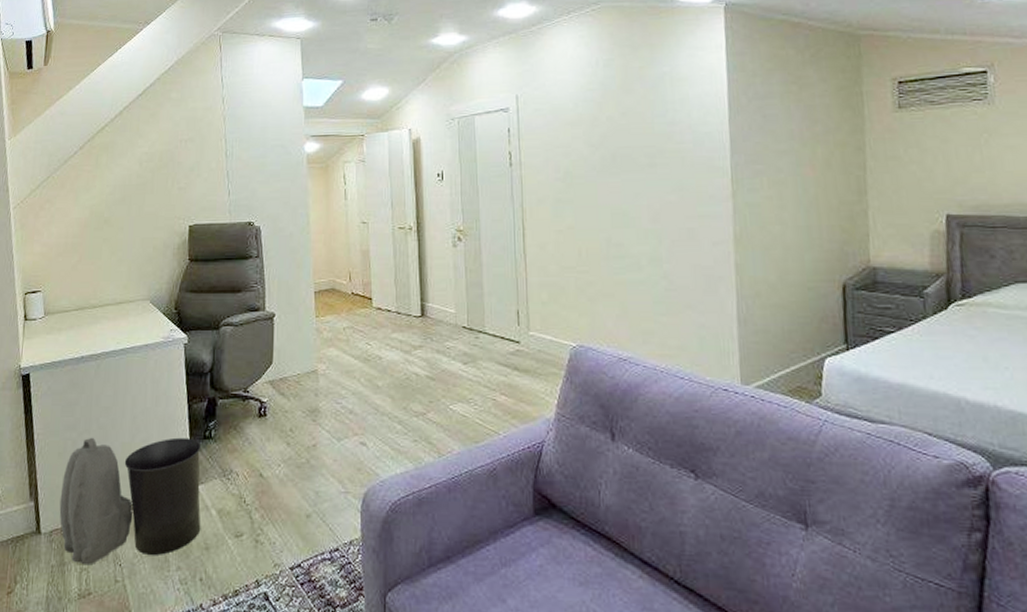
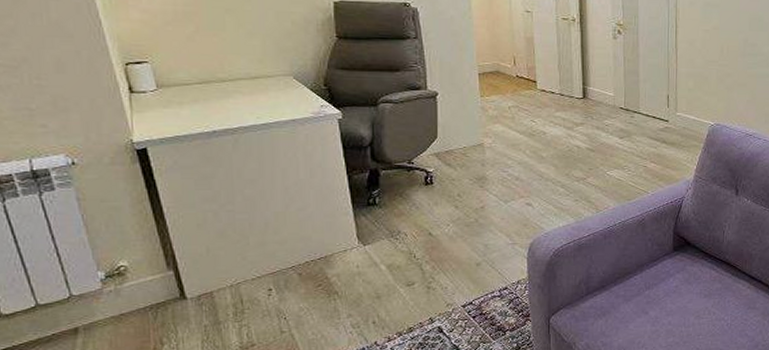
backpack: present [59,437,133,566] -> none [205,208,295,322]
waste bin: present [124,437,202,555] -> none [279,205,371,307]

